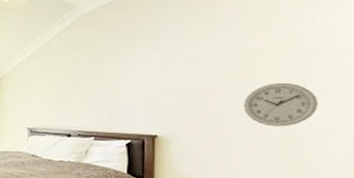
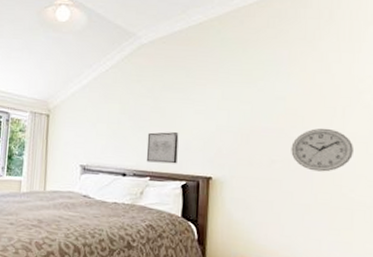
wall art: none [90,94,122,124] -> present [146,132,179,164]

